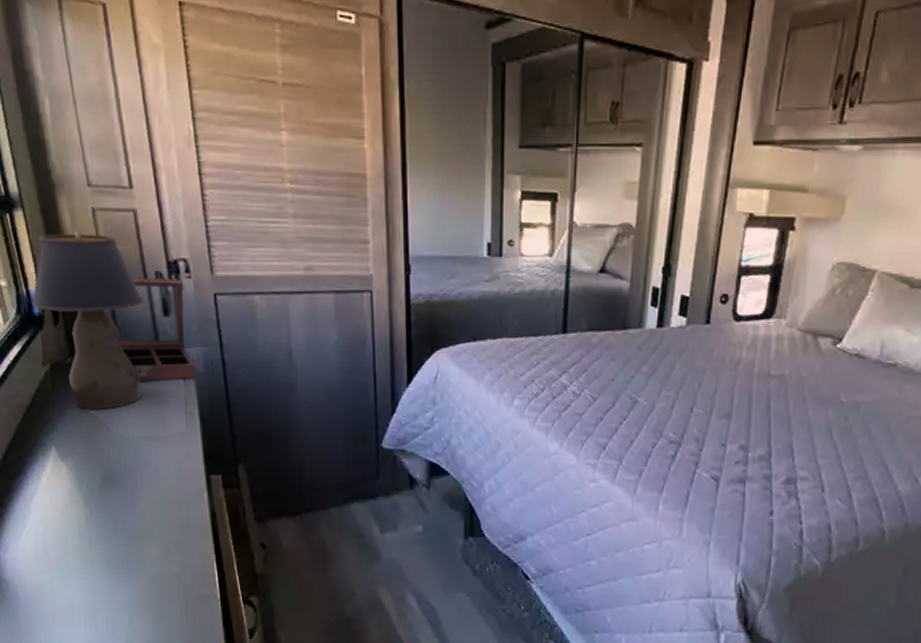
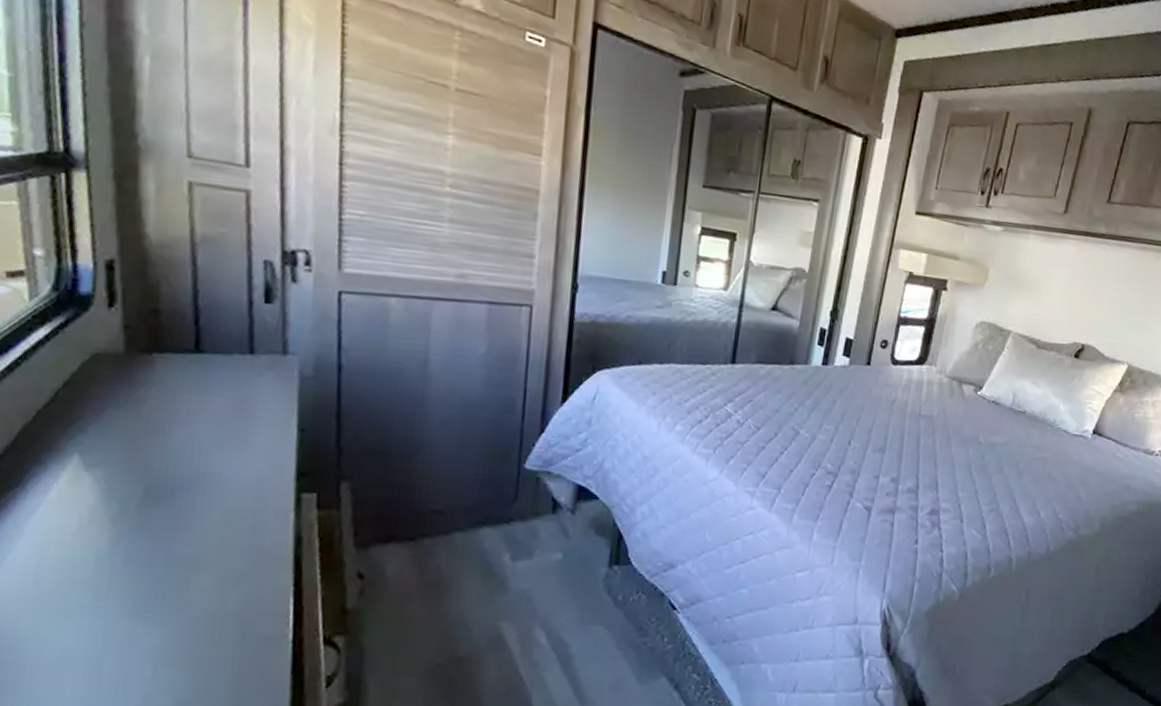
table lamp: present [31,231,144,410] -> none [77,203,243,412]
jewelry box: present [77,277,197,382] -> none [144,263,303,383]

